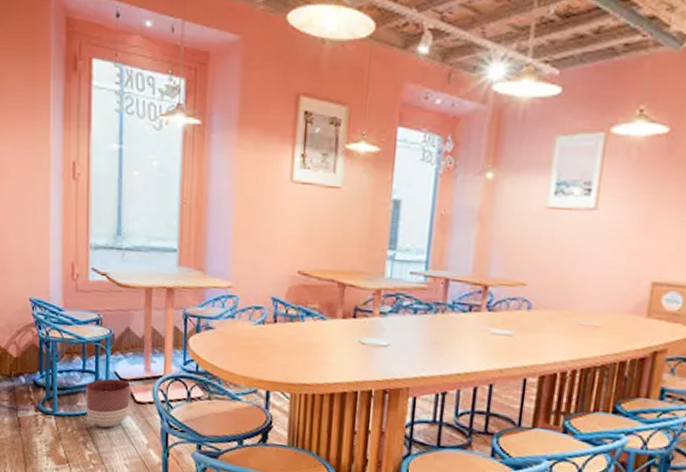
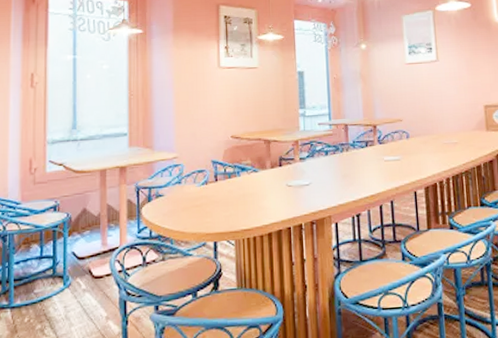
planter: present [86,378,130,428] -> none [43,258,88,310]

